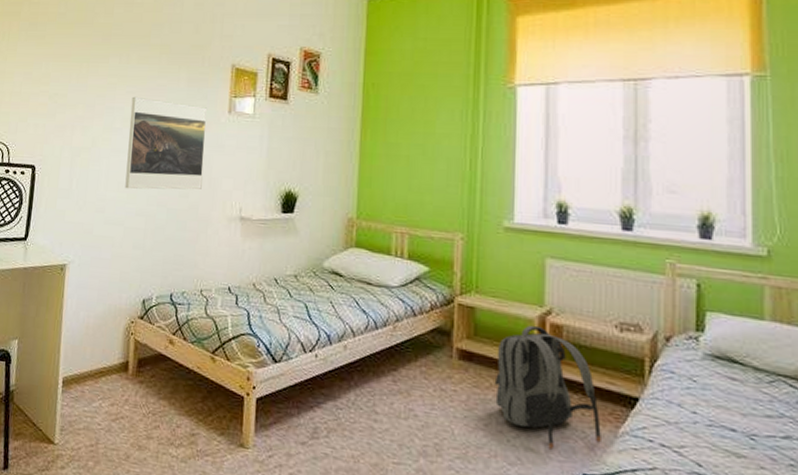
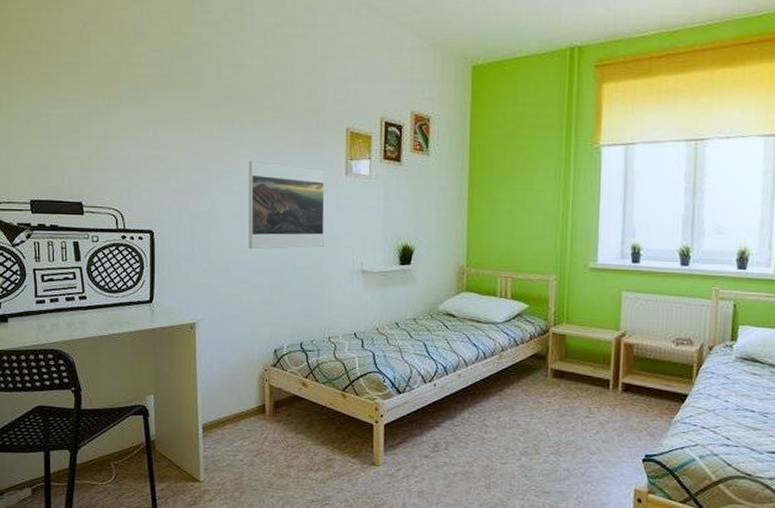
backpack: present [494,325,601,450] -> none [580,345,660,439]

